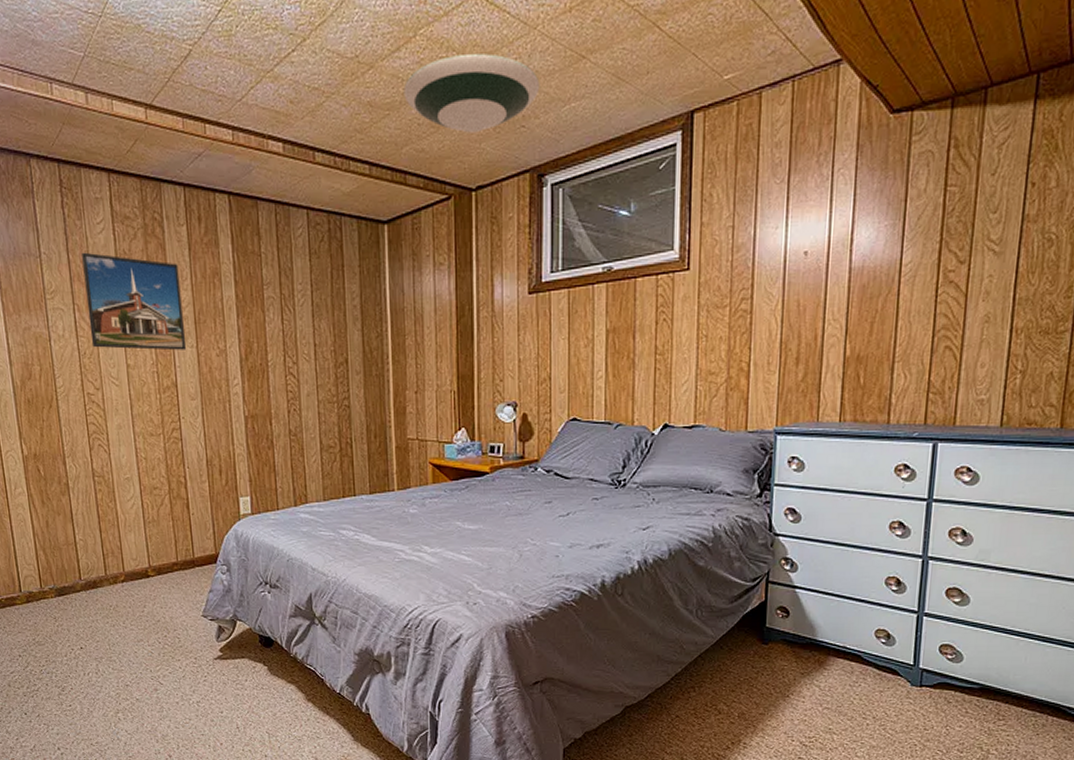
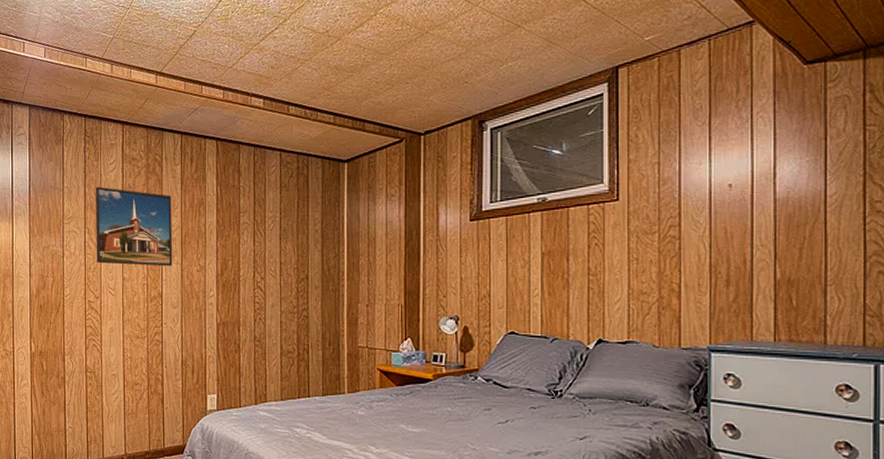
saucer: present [403,53,540,133] -> none [365,26,481,89]

